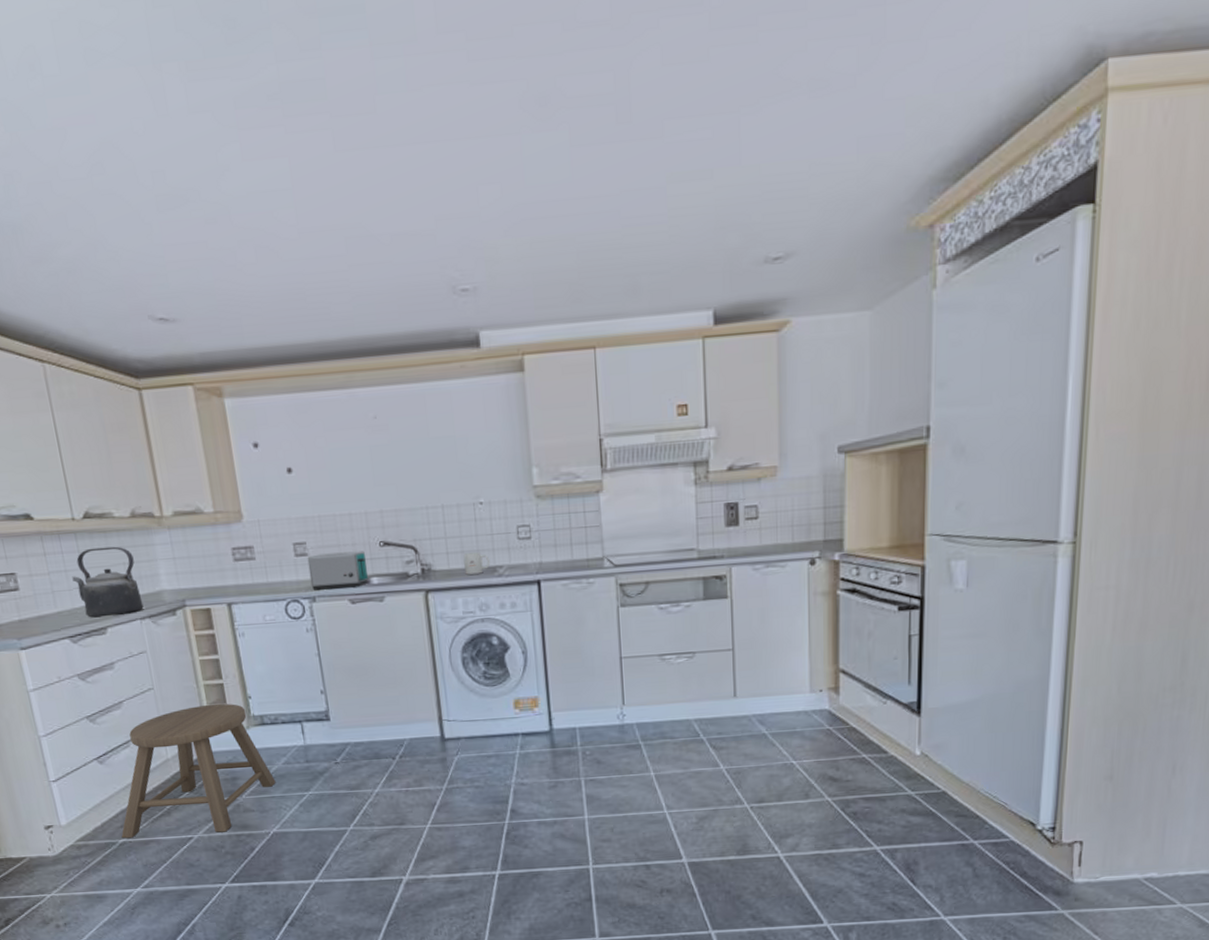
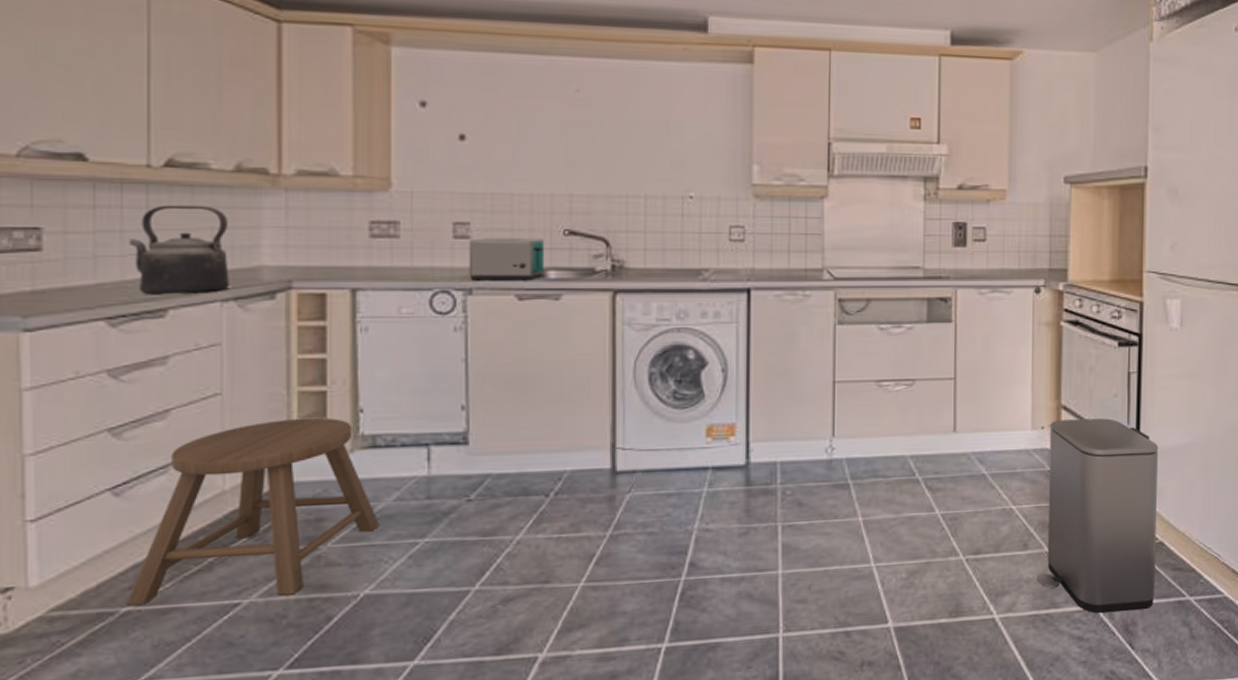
mug: present [463,552,491,575] -> none [664,252,695,276]
pedal bin: none [818,679,942,854] -> present [1036,418,1159,613]

